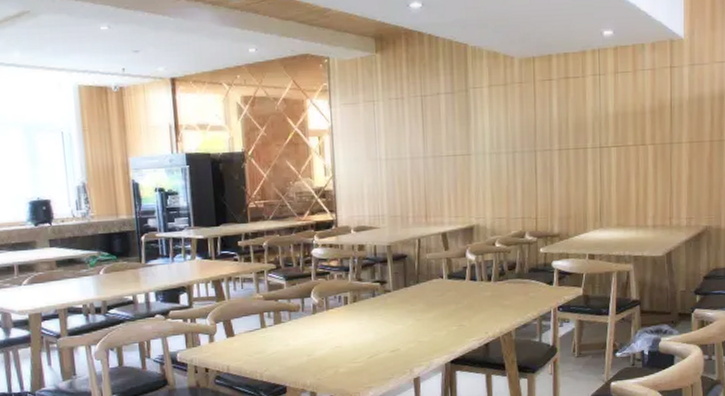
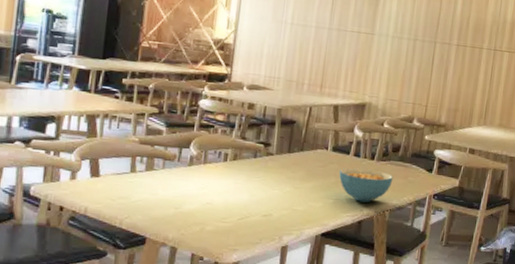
cereal bowl: none [457,291,514,325] -> present [339,167,394,203]

